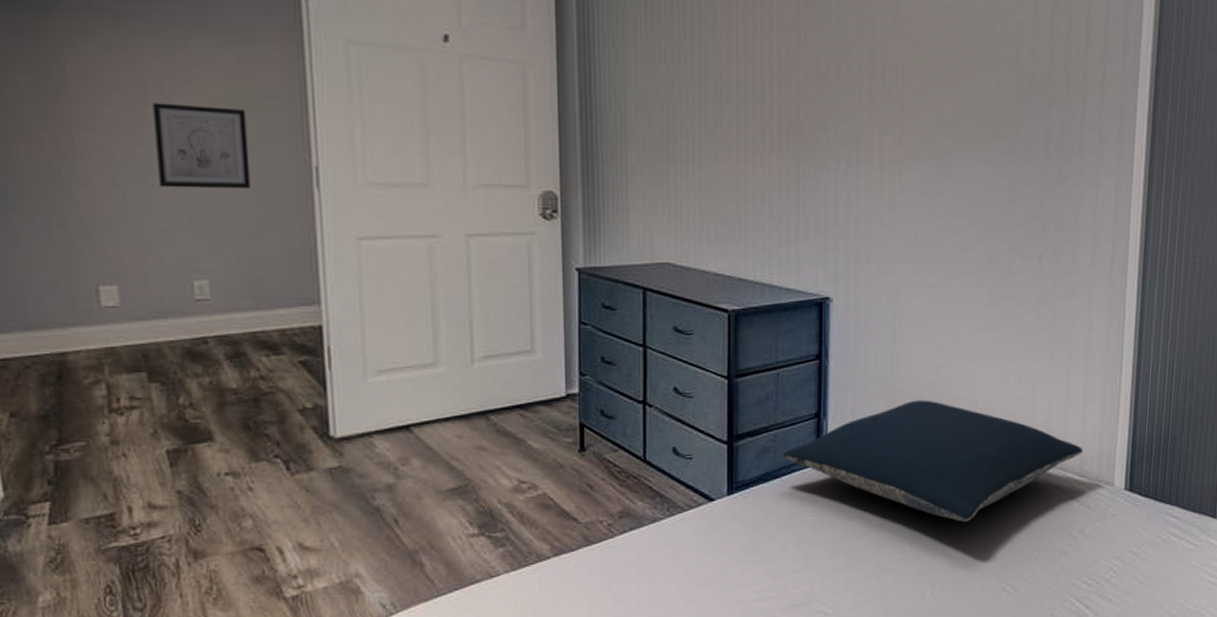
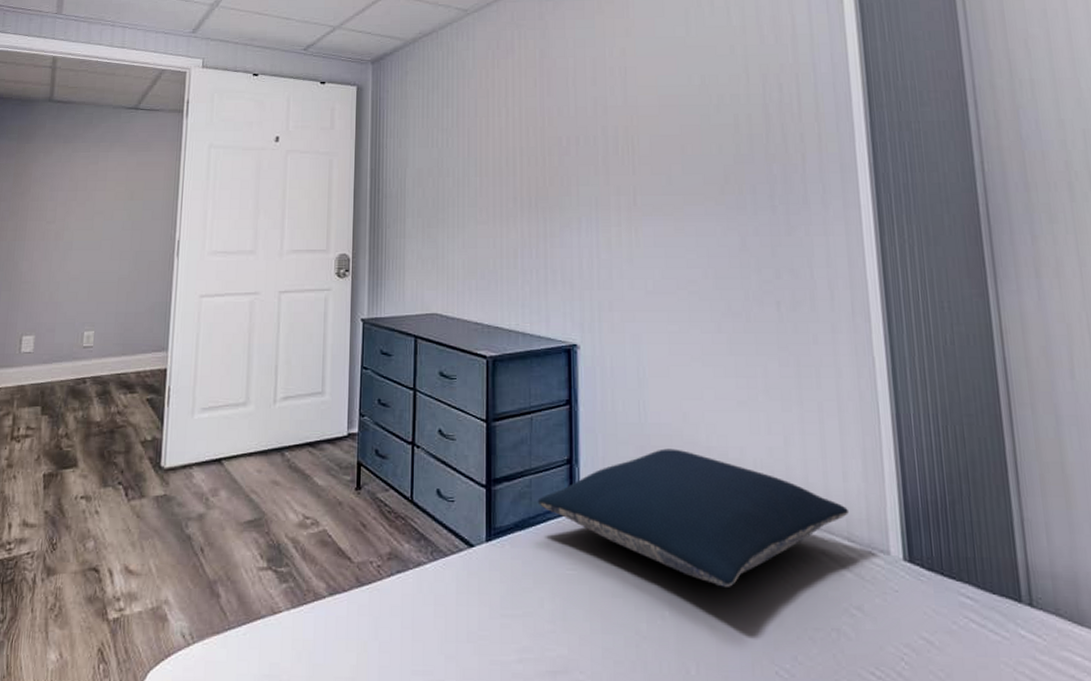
wall art: present [152,103,251,190] -> none [74,197,137,260]

